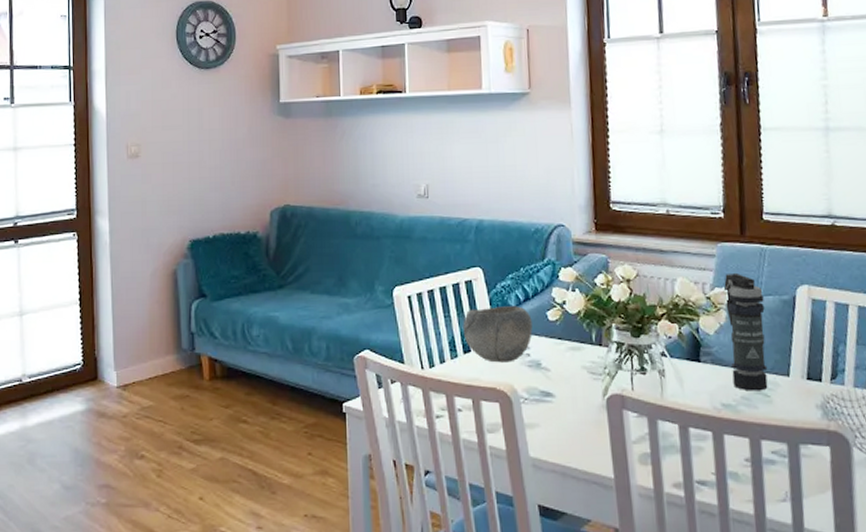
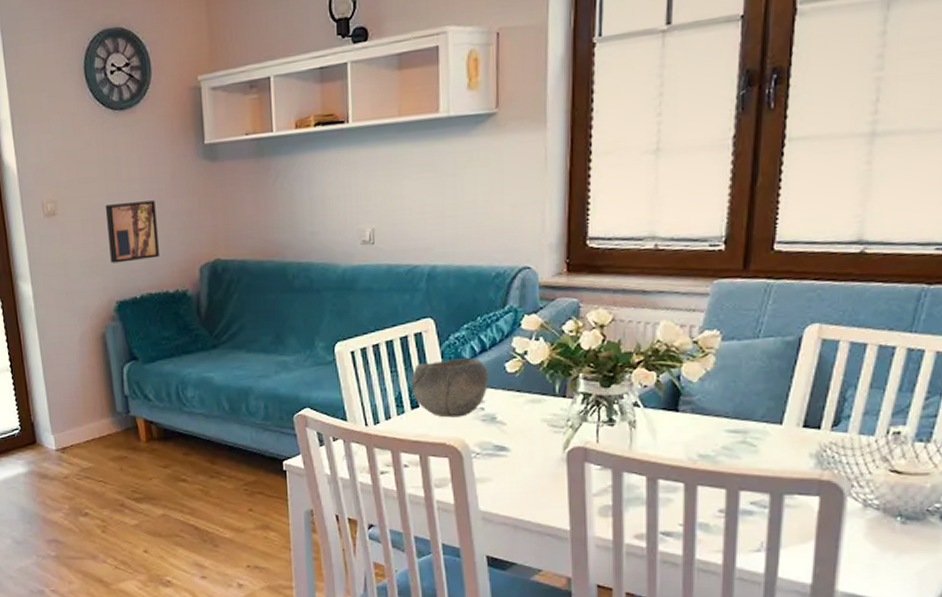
wall art: none [185,149,233,204] -> present [105,200,159,264]
smoke grenade: present [724,272,768,391] -> none [715,312,763,441]

